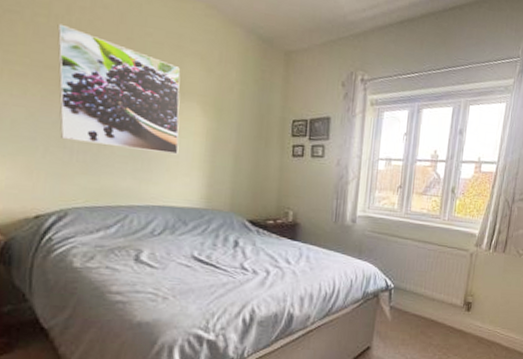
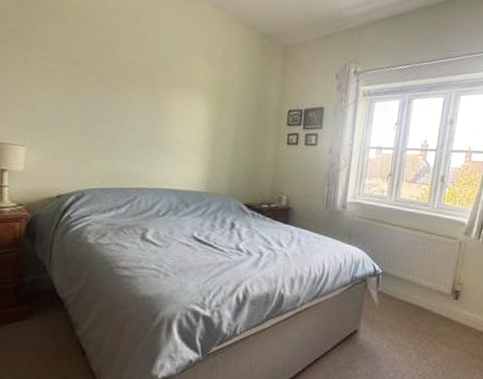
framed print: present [57,23,181,155] -> none [81,24,188,142]

